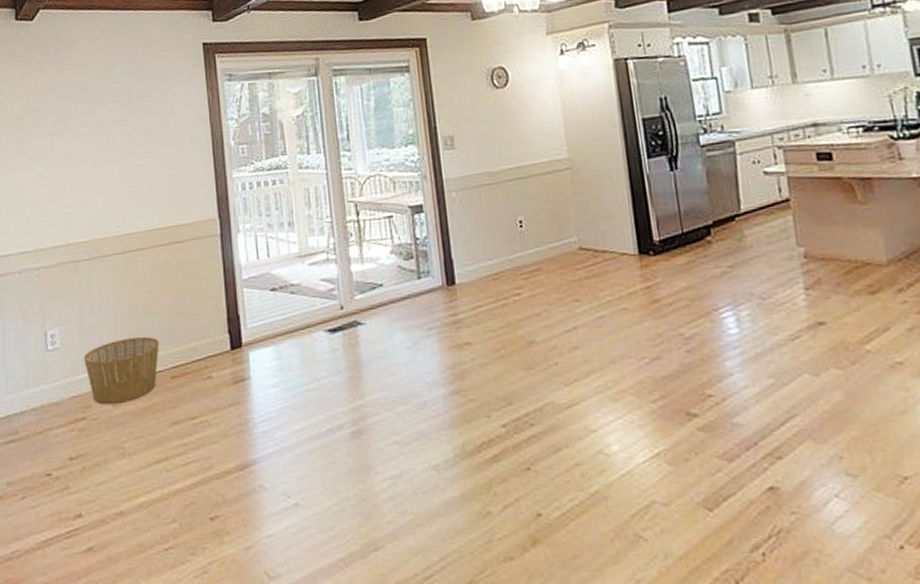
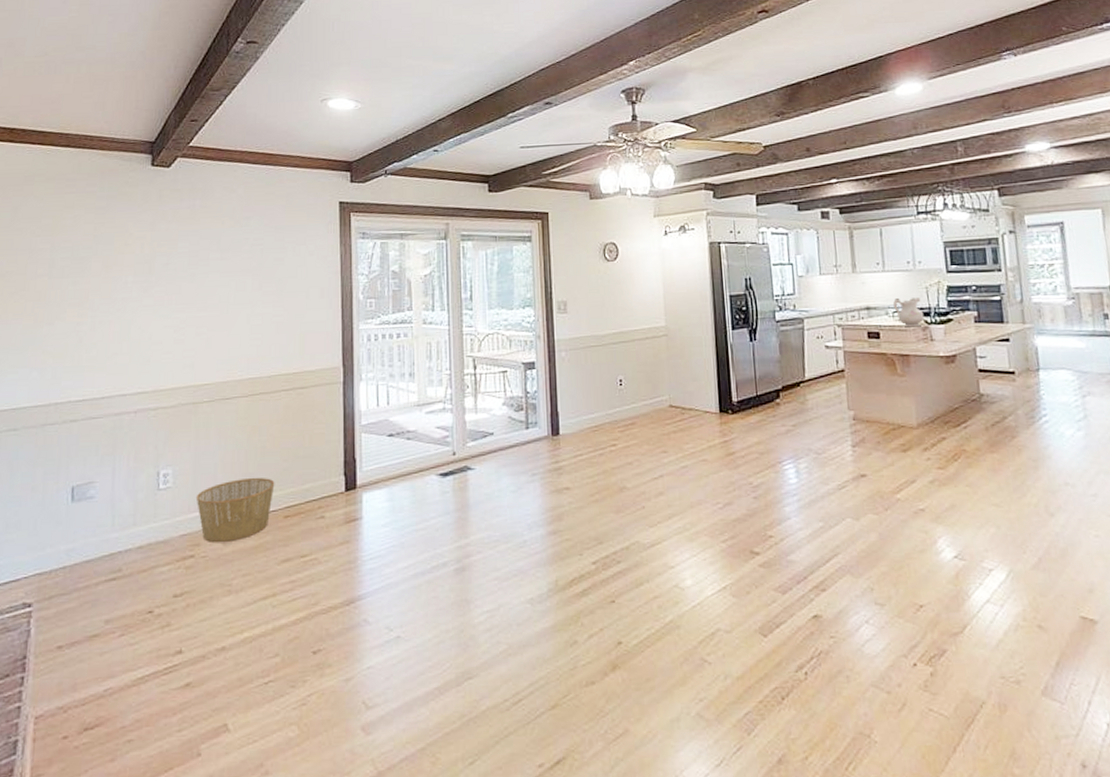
ceramic pitcher: none [847,108,889,145] -> present [893,297,924,328]

